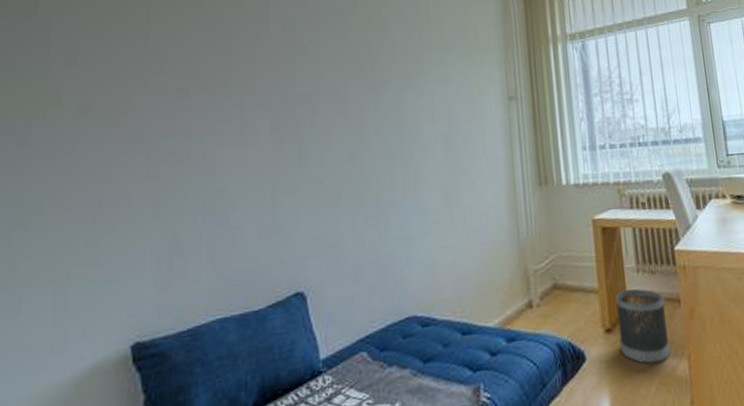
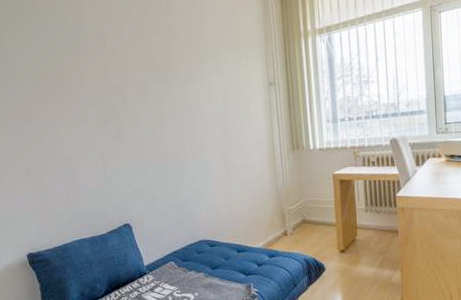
wastebasket: present [615,289,671,364] -> none [348,223,388,274]

